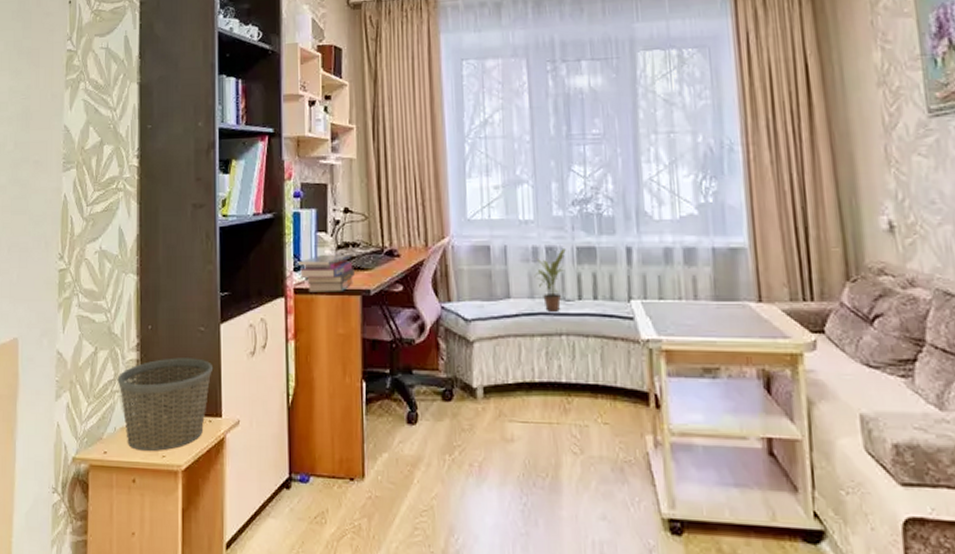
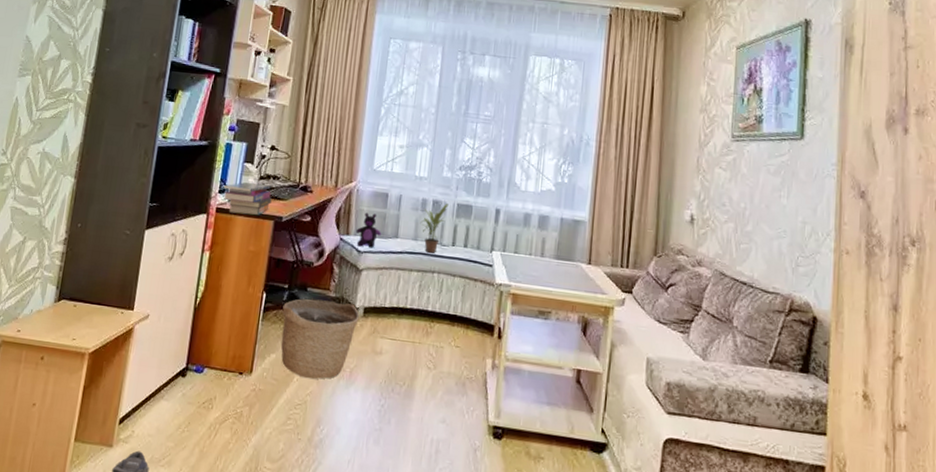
basket: present [117,358,214,452] -> none [40,254,133,335]
basket: none [387,383,480,478] -> present [280,299,360,379]
stuffed animal: none [458,272,490,314] -> present [355,212,382,248]

